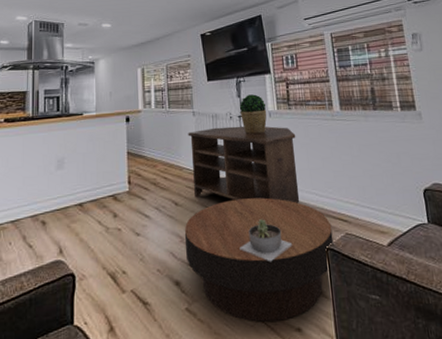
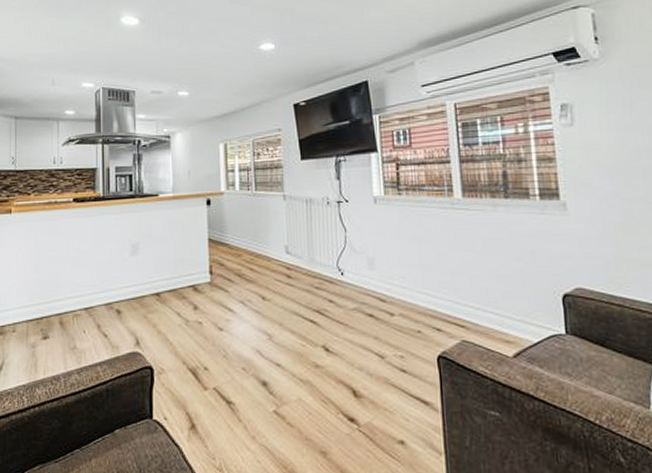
coffee table: present [184,197,334,322] -> none [272,295,447,431]
tv stand: present [188,126,300,203] -> none [277,213,408,304]
succulent planter: present [239,219,293,262] -> none [335,319,398,368]
potted plant: present [240,94,267,135] -> none [339,176,372,224]

